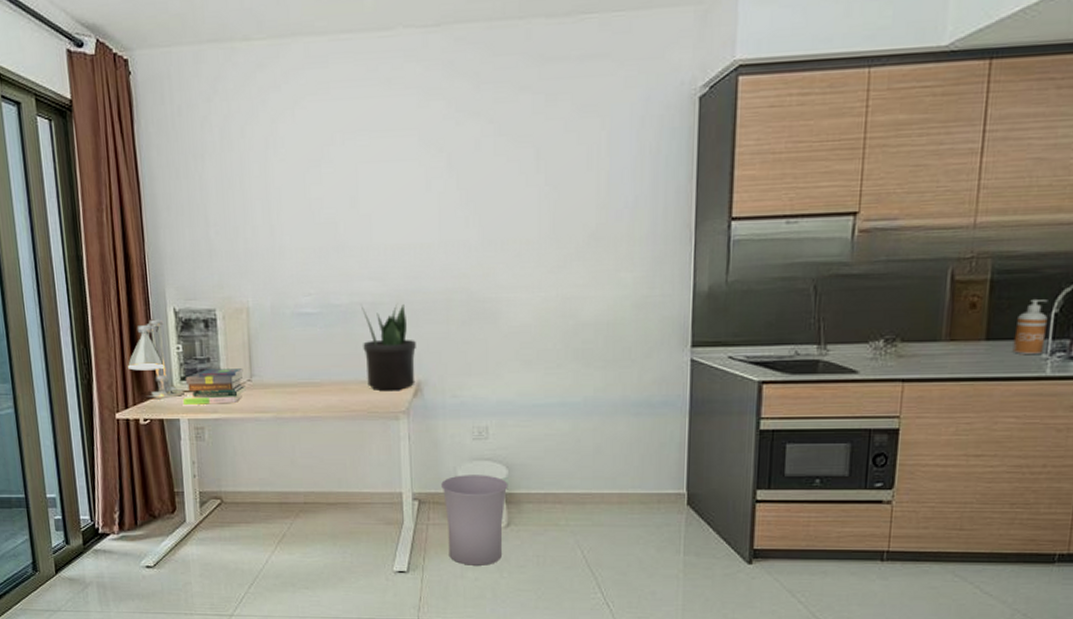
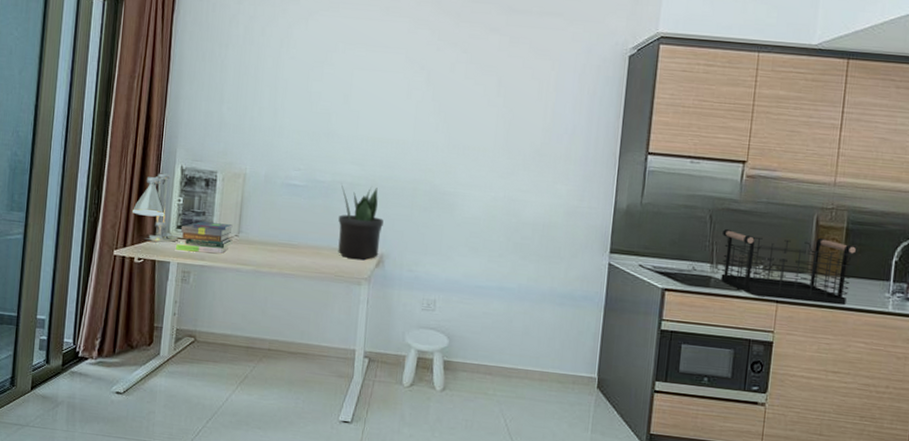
waste bin: present [441,475,508,566] -> none [389,339,448,424]
dish rack: none [831,295,1005,377] -> present [721,229,857,306]
soap dispenser: present [1012,298,1048,355] -> none [862,247,890,294]

